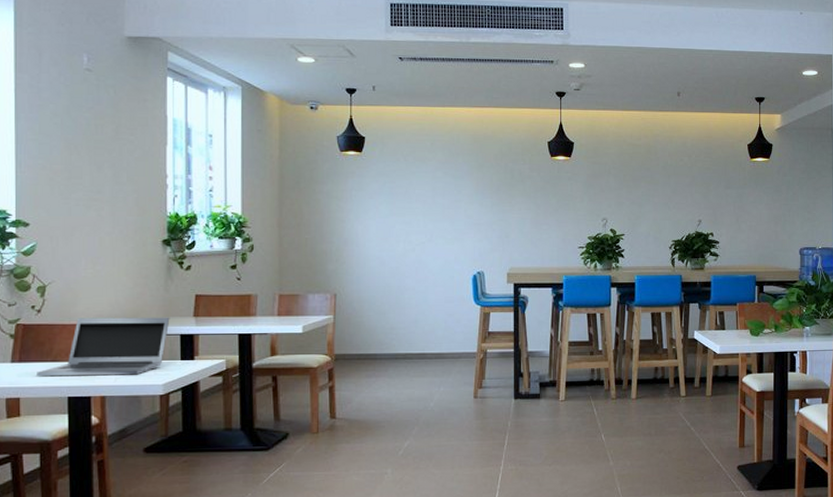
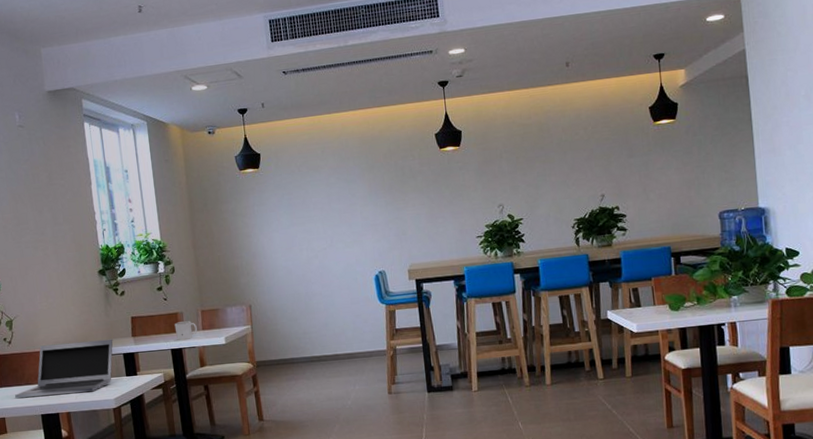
mug: none [246,305,272,326] -> present [174,321,197,341]

